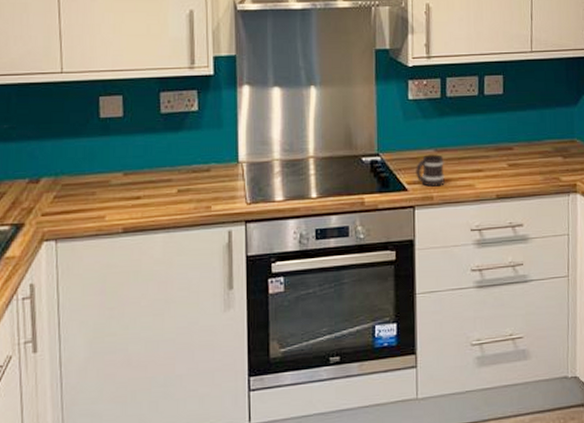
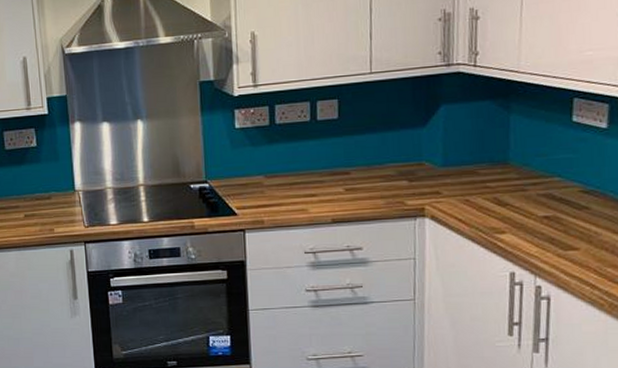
mug: present [416,154,445,187] -> none [245,180,276,211]

